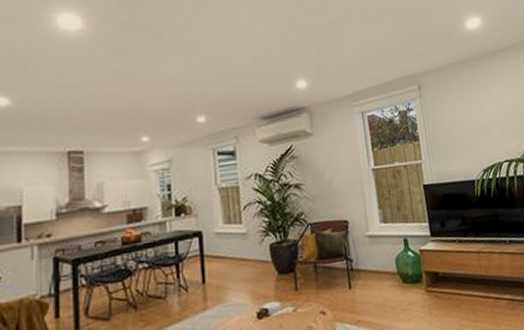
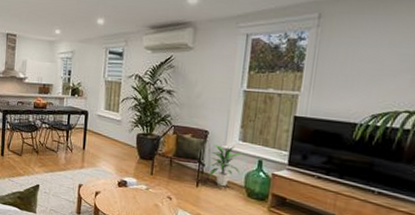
indoor plant: none [356,230,390,280] -> present [210,144,243,187]

